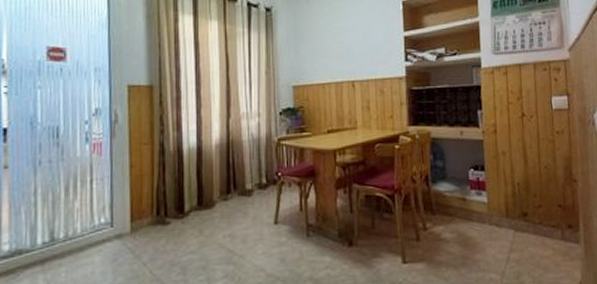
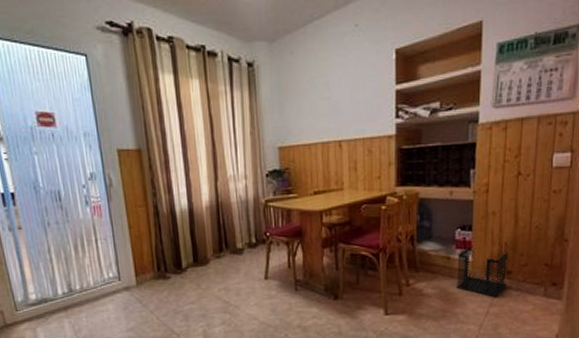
wastebasket: none [472,187,525,243] -> present [457,246,509,298]

